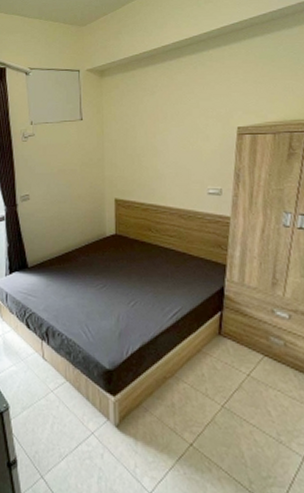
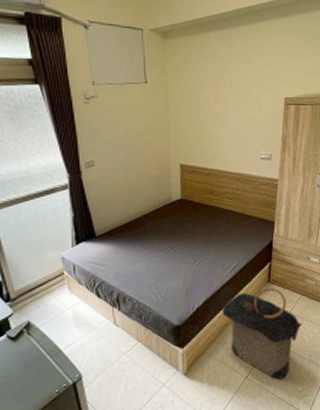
laundry hamper: none [161,340,267,457] -> present [222,287,303,380]

